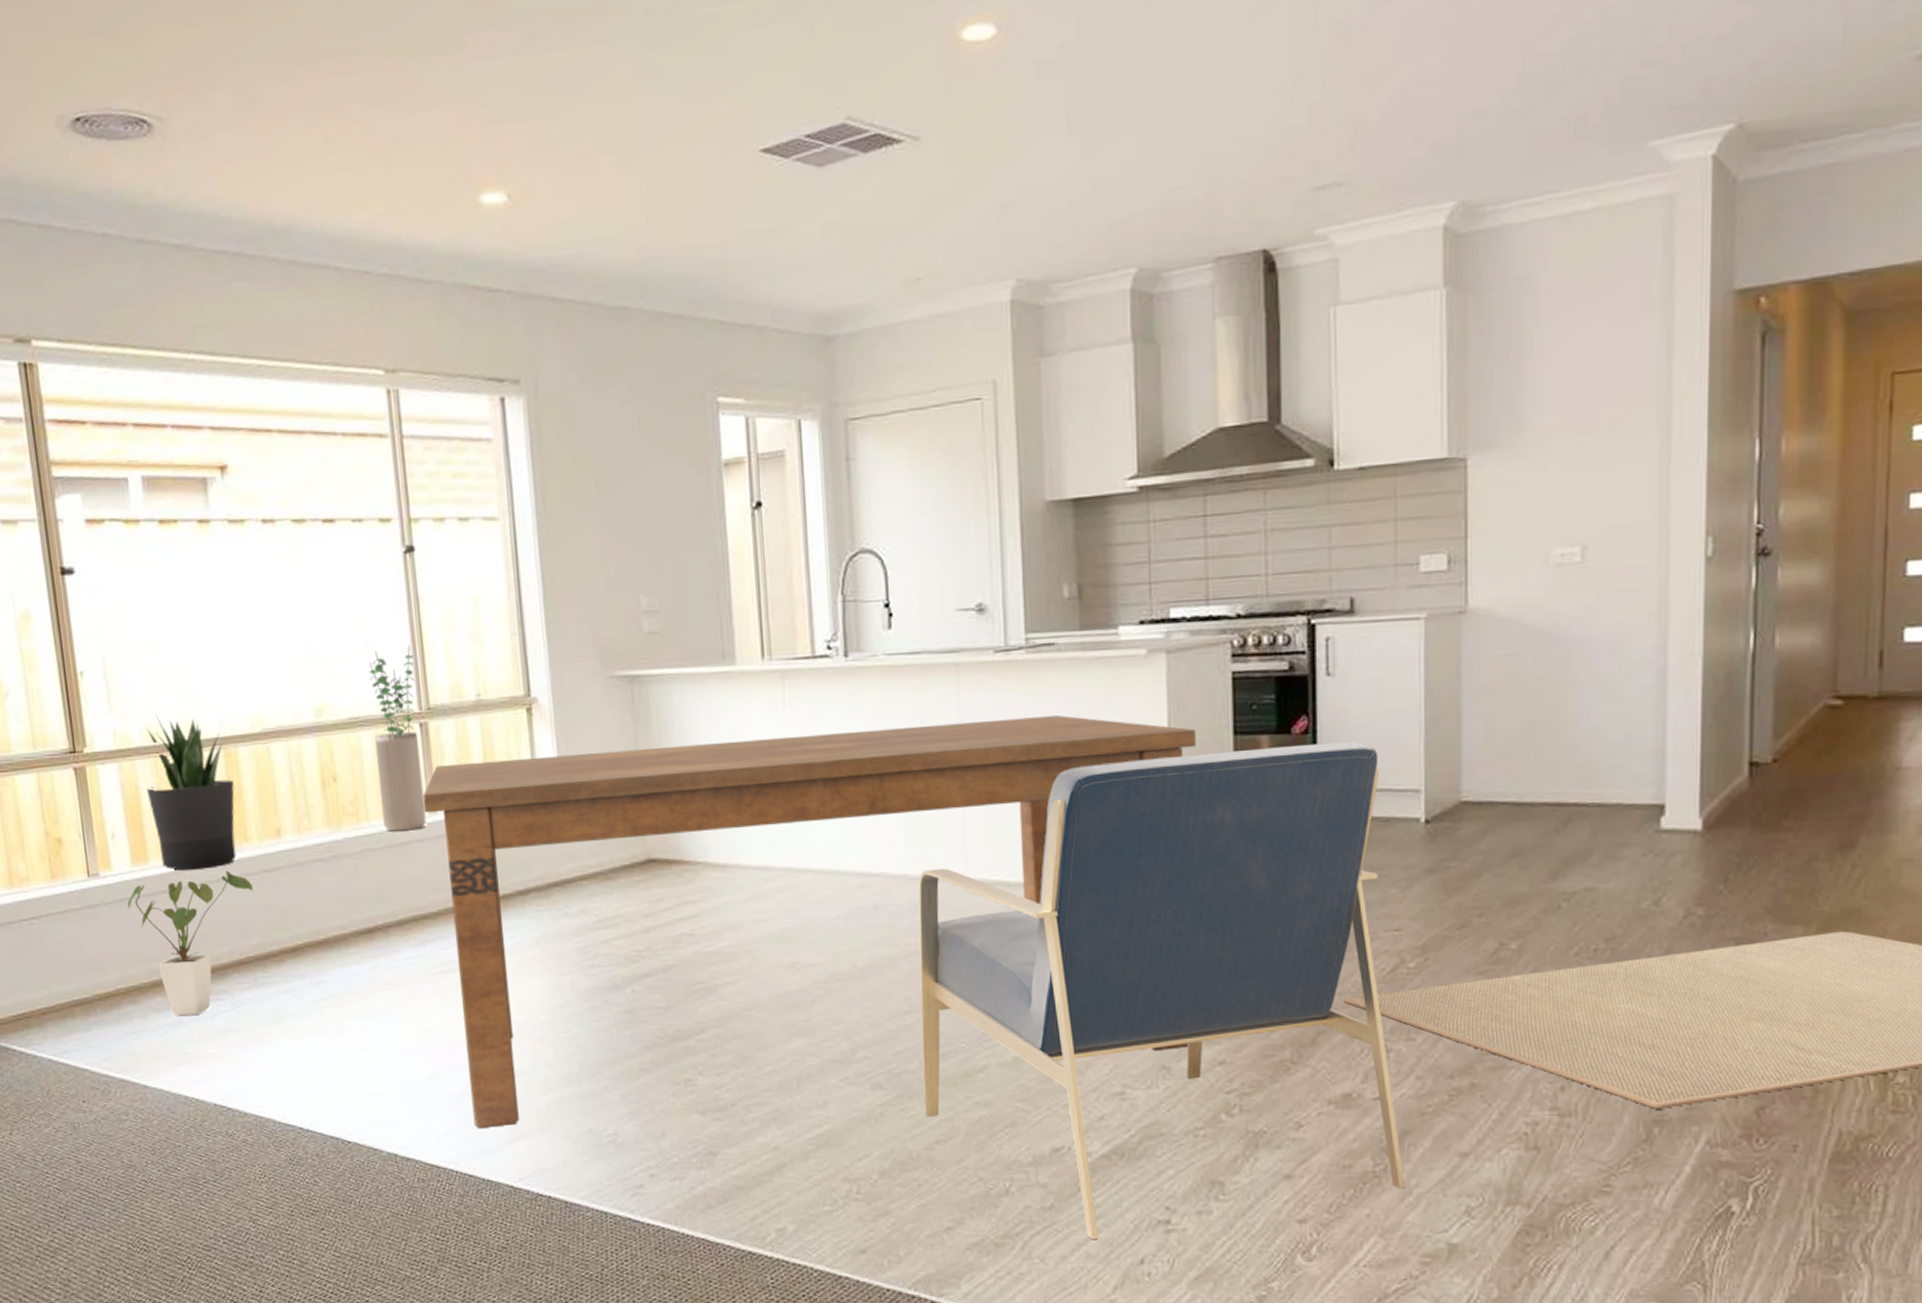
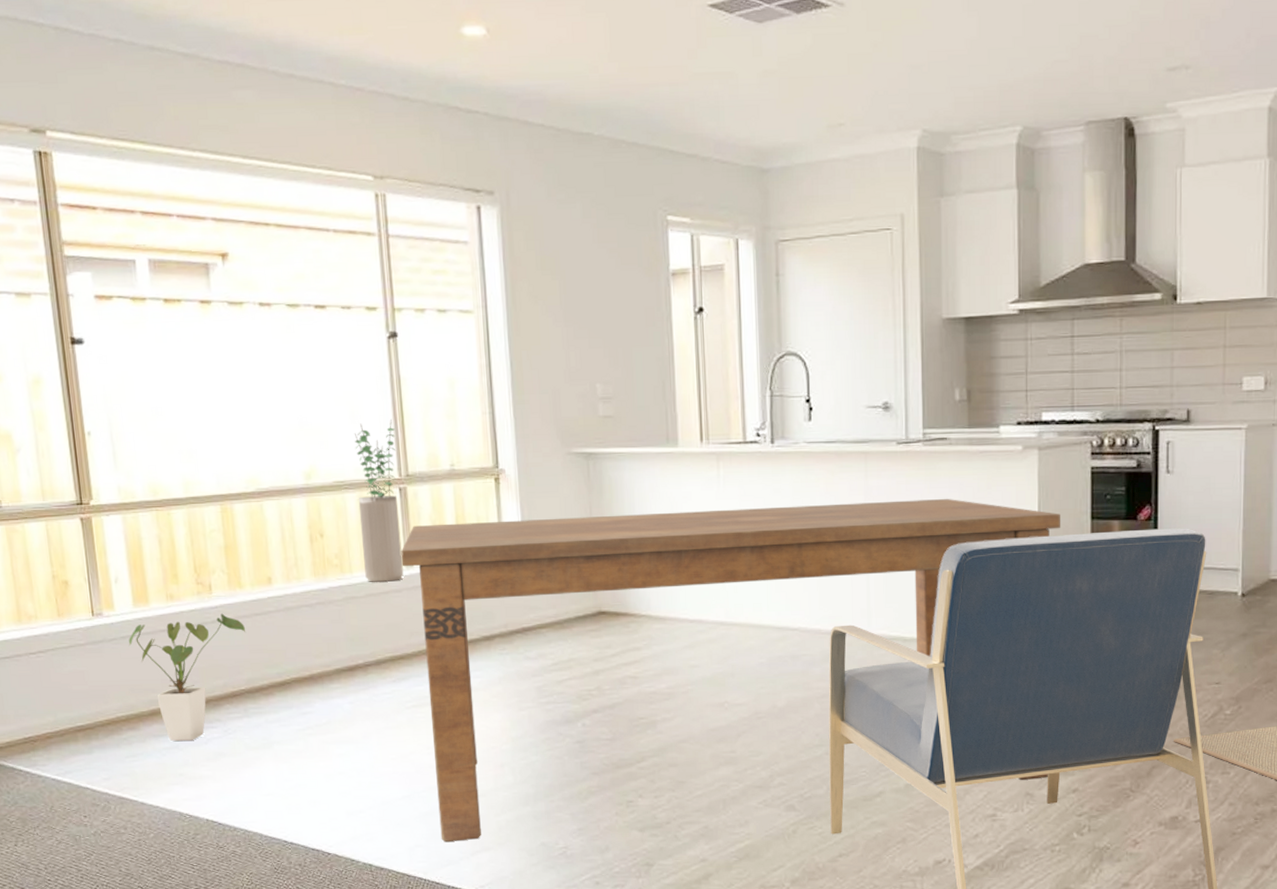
planter: present [146,713,237,870] -> none [148,472,231,612]

